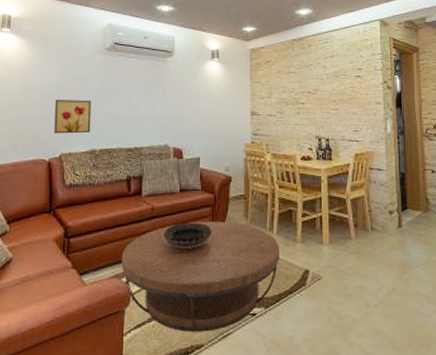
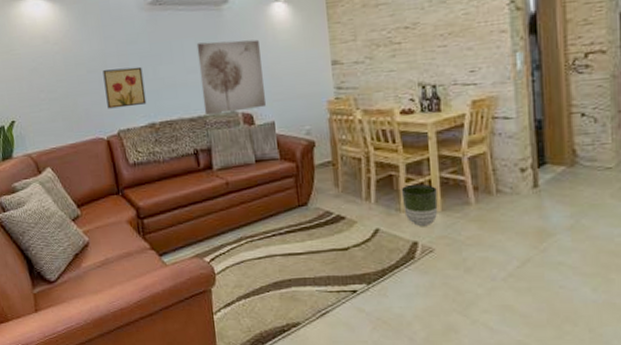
coffee table: present [121,221,279,332] -> none [200,192,380,310]
wall art: none [141,86,195,147] -> present [196,39,266,116]
decorative bowl: present [164,222,212,248] -> none [243,195,298,225]
planter: none [298,219,326,256] -> present [401,183,438,226]

